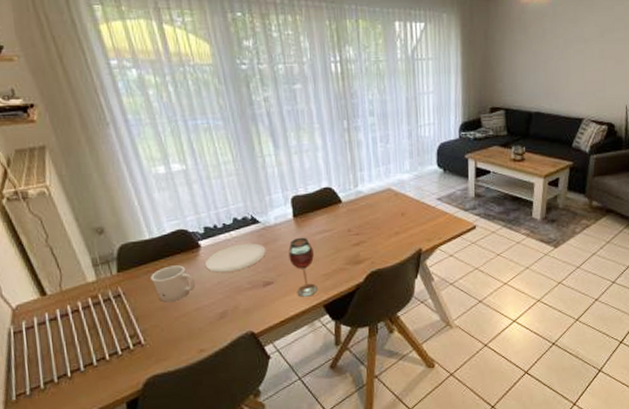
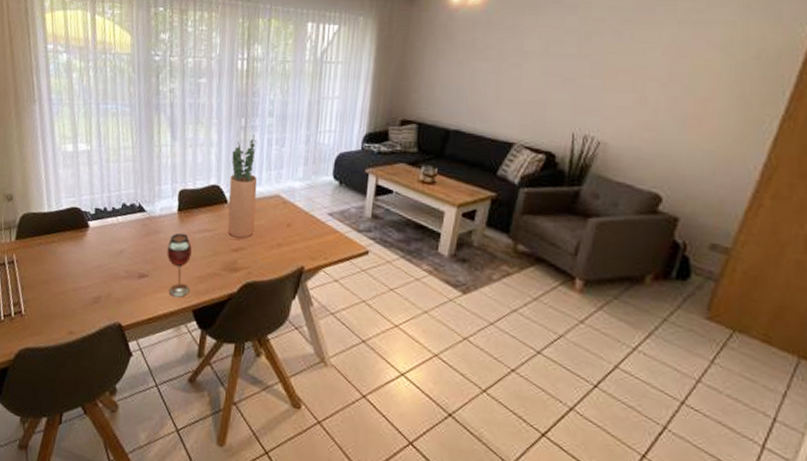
mug: present [150,265,195,303] -> none [41,241,78,278]
plate: present [204,242,266,273] -> none [89,230,147,258]
vase: none [339,135,372,233] -> present [228,134,258,239]

